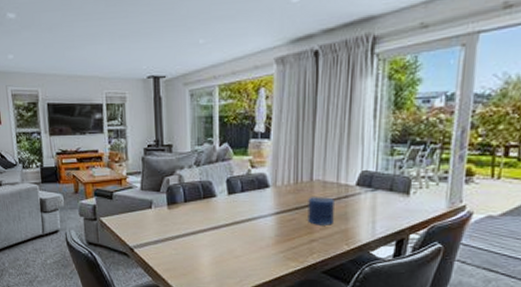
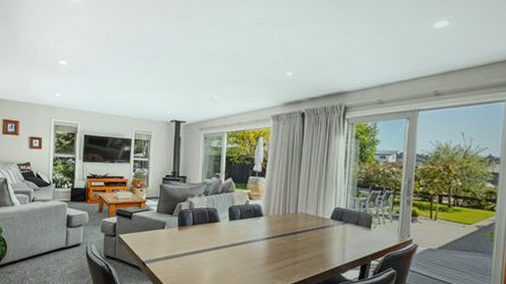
candle: present [308,197,334,226] -> none [292,226,314,251]

